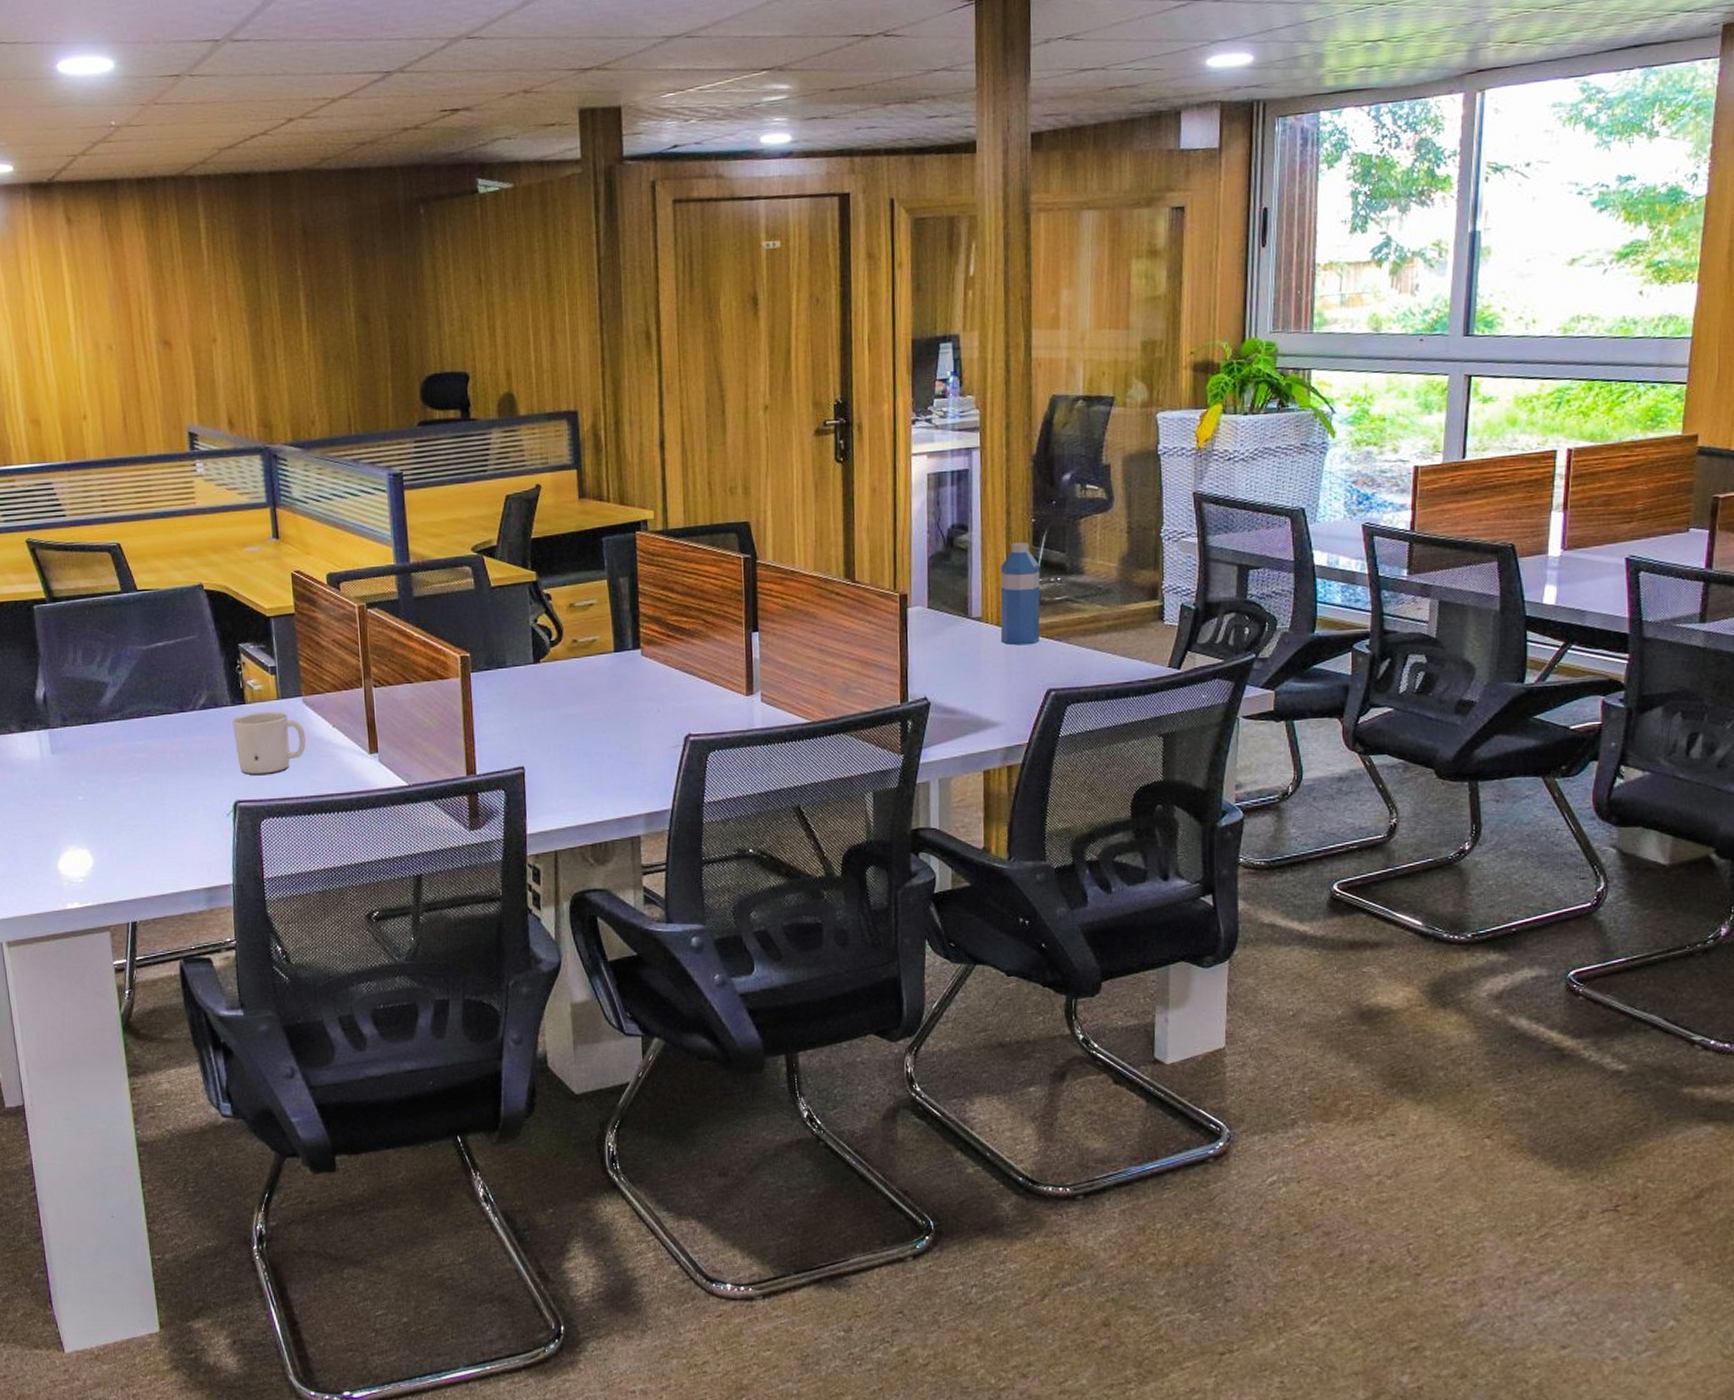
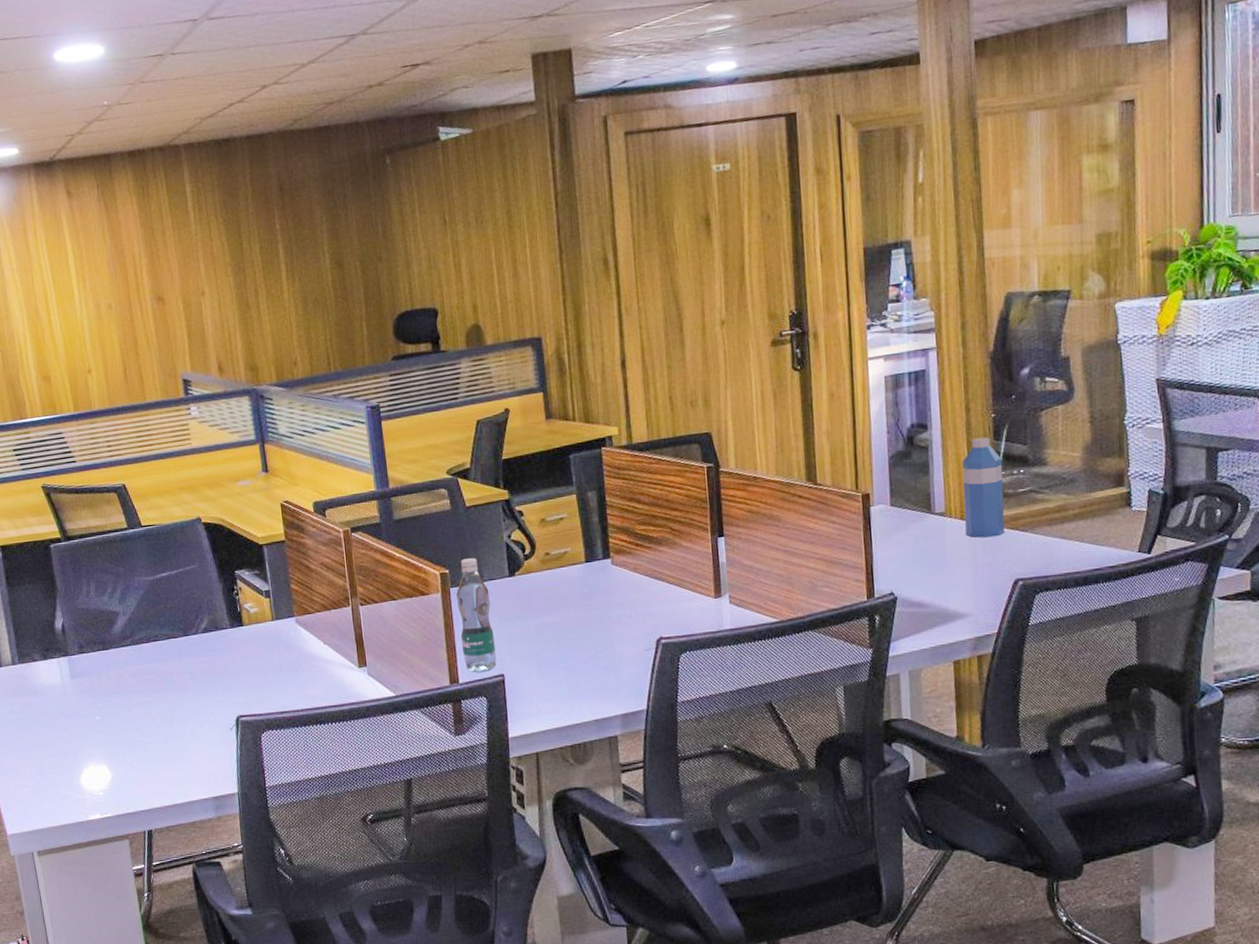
mug: present [232,712,306,776] -> none [232,632,300,692]
bottle: none [477,642,517,764] -> present [456,558,497,672]

